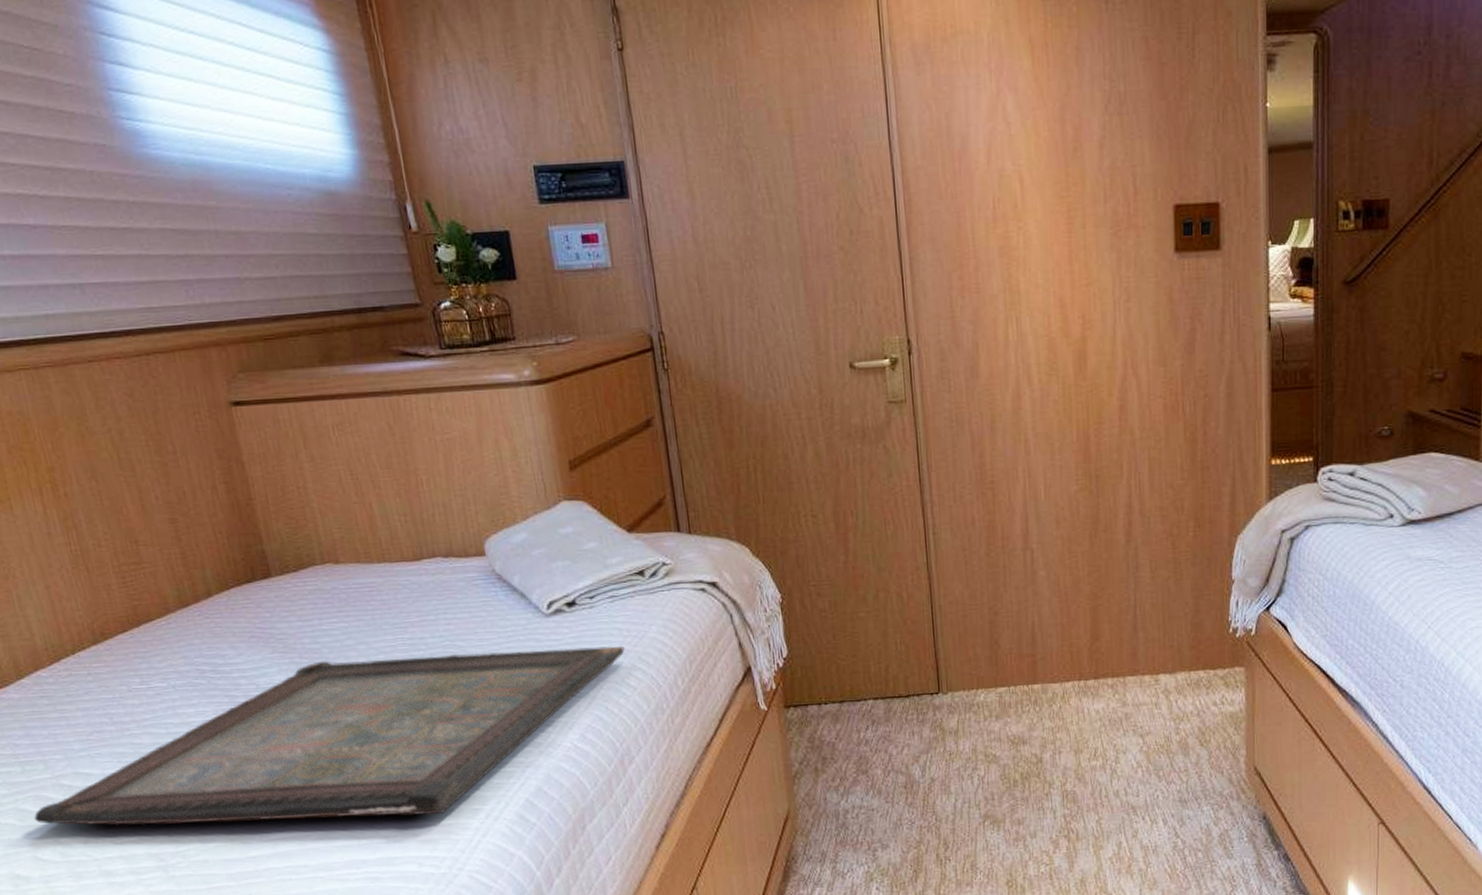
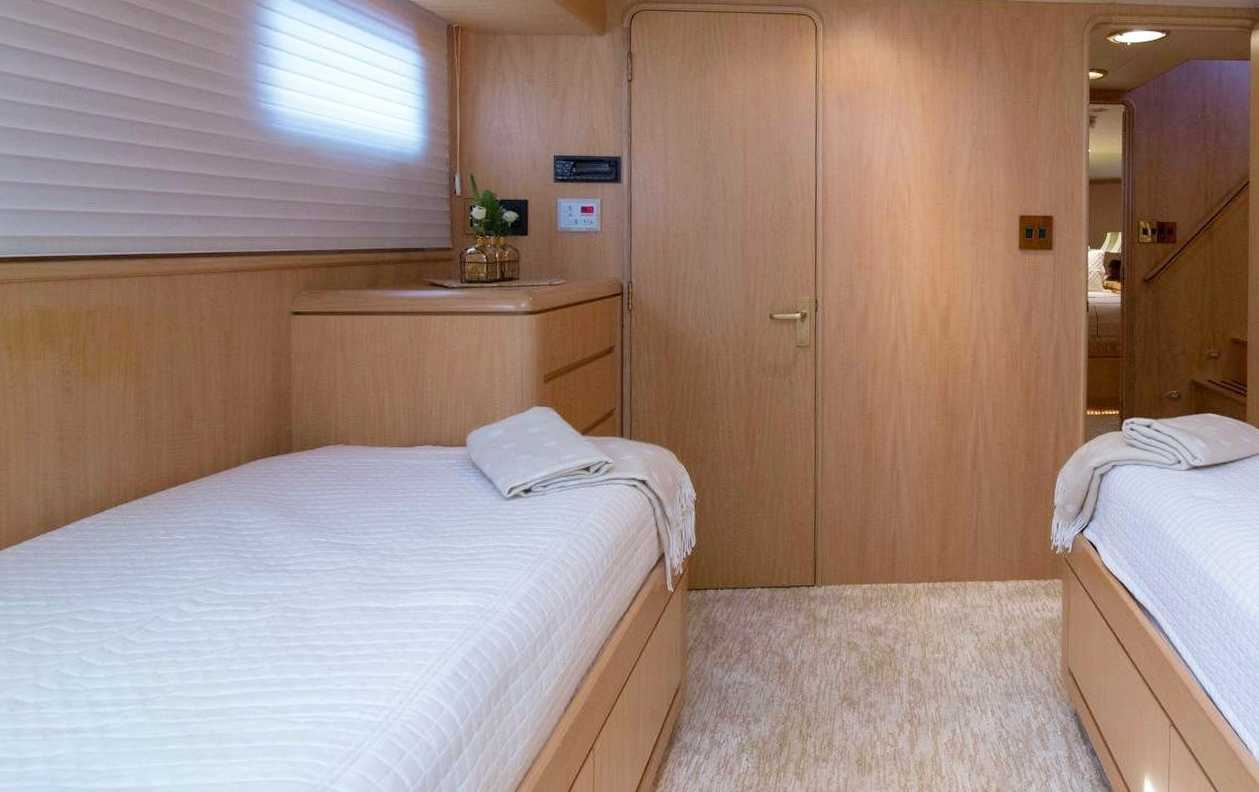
serving tray: present [34,645,625,825] -> none [44,525,565,667]

